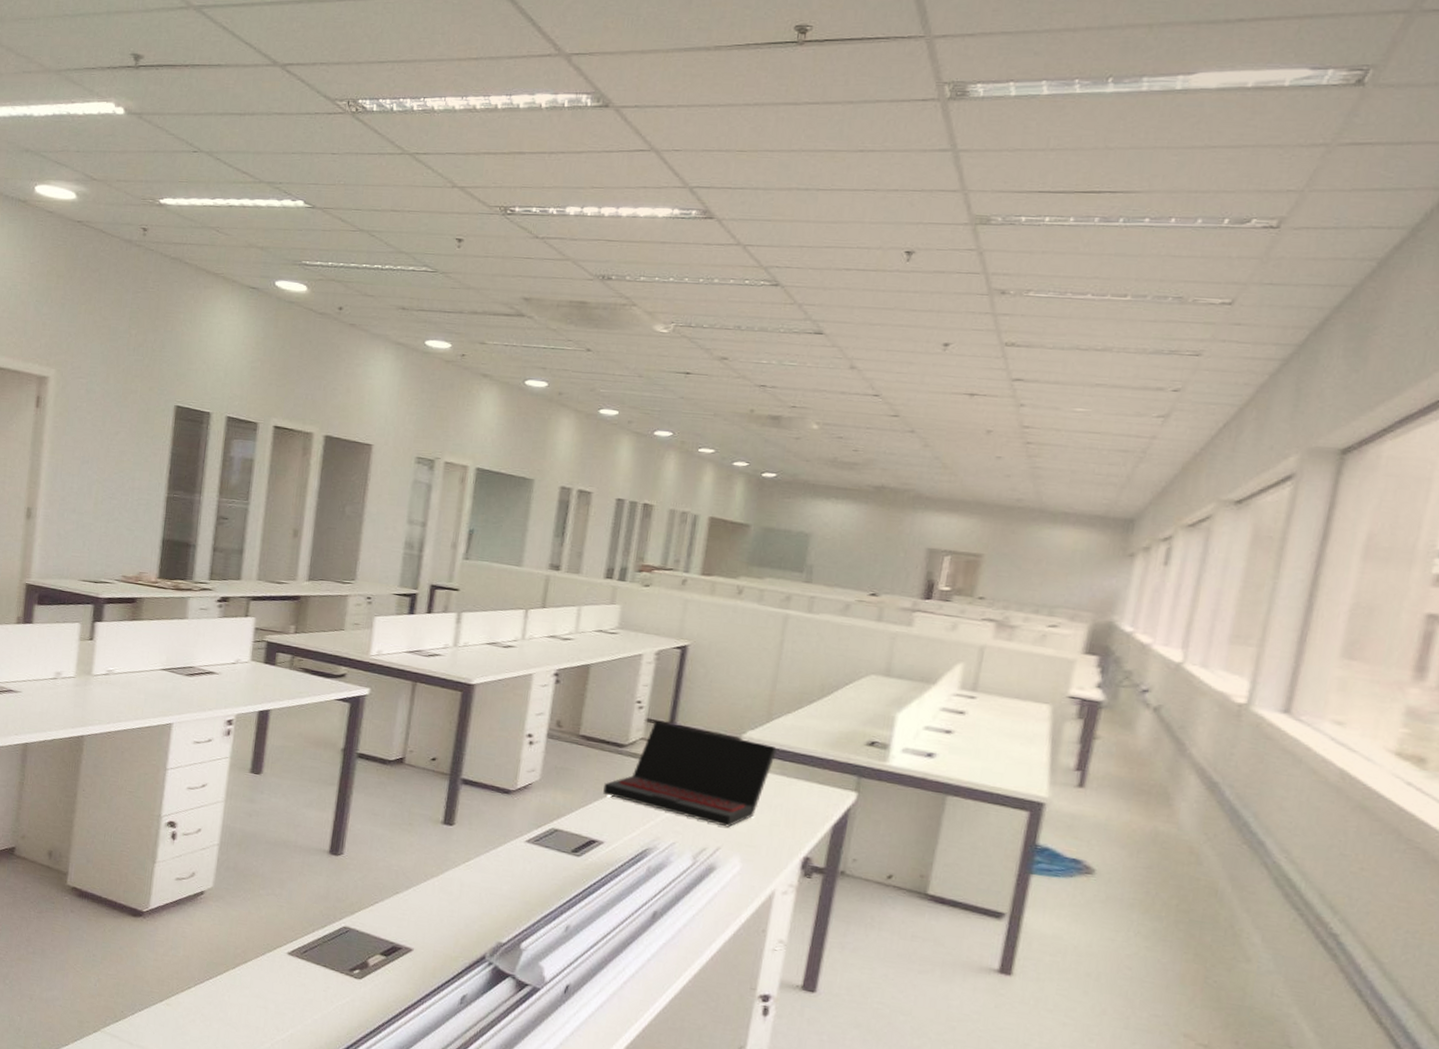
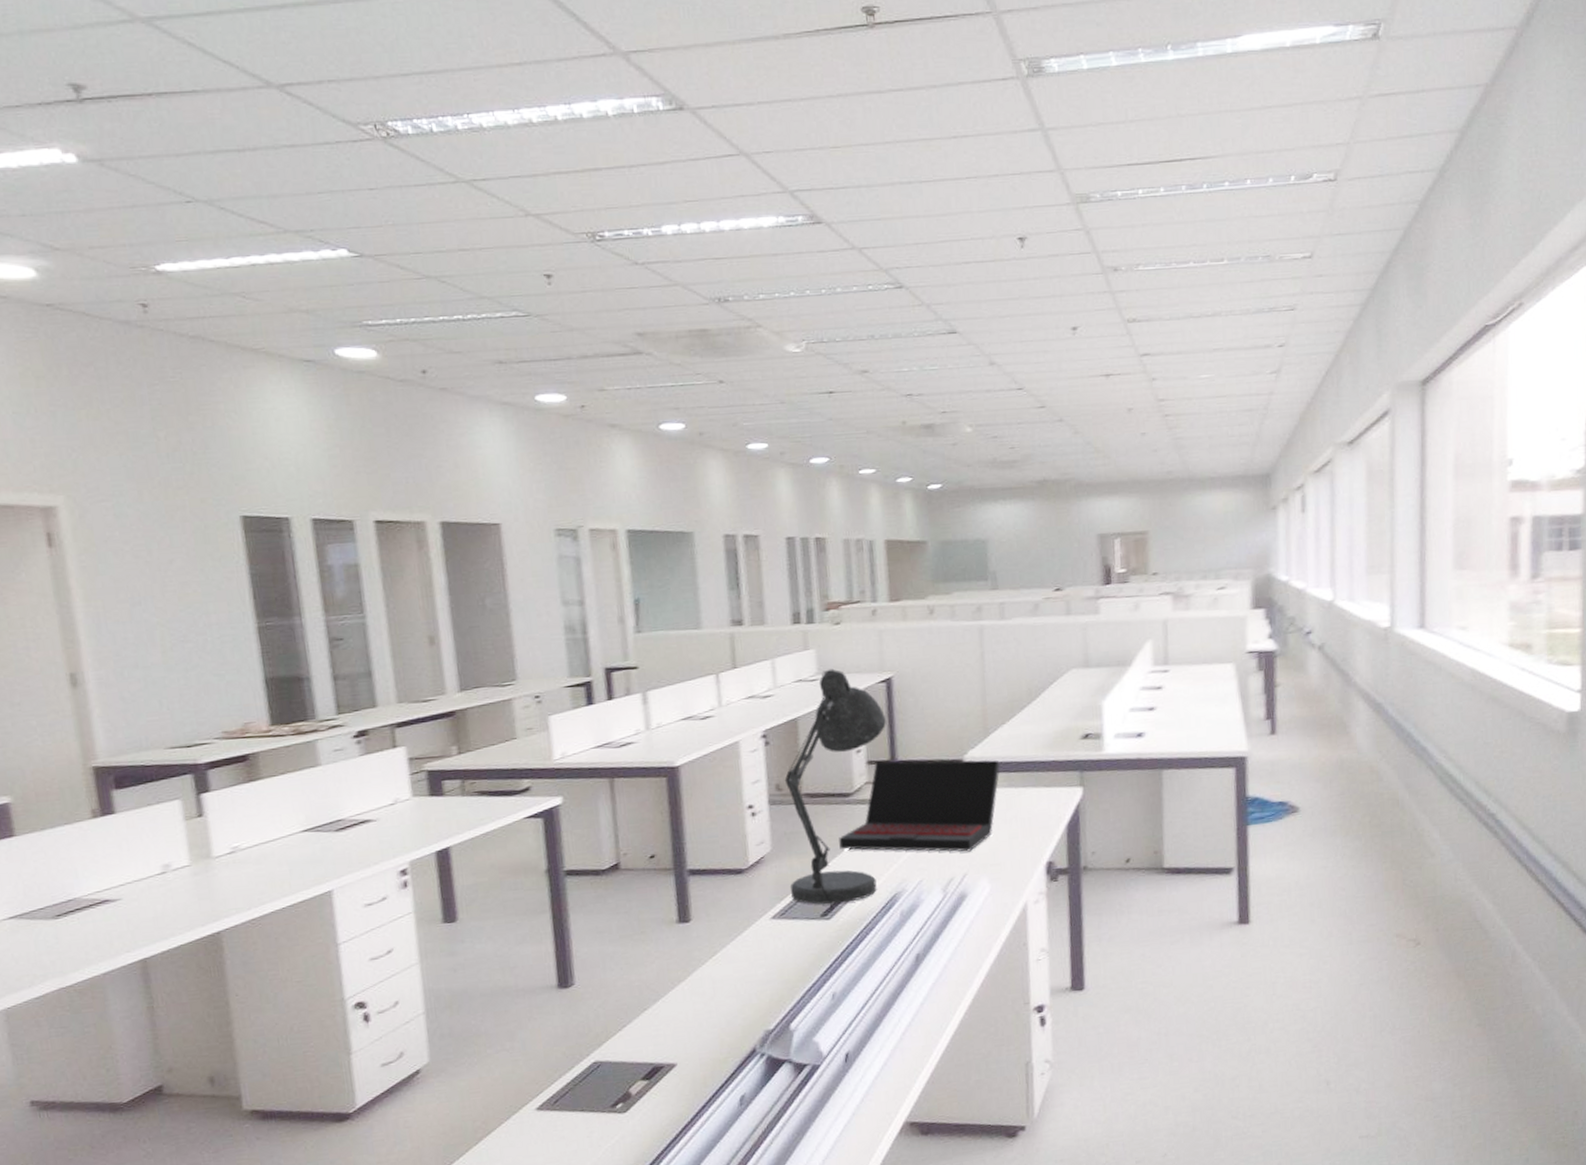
desk lamp: none [548,626,674,850] -> present [784,668,886,912]

